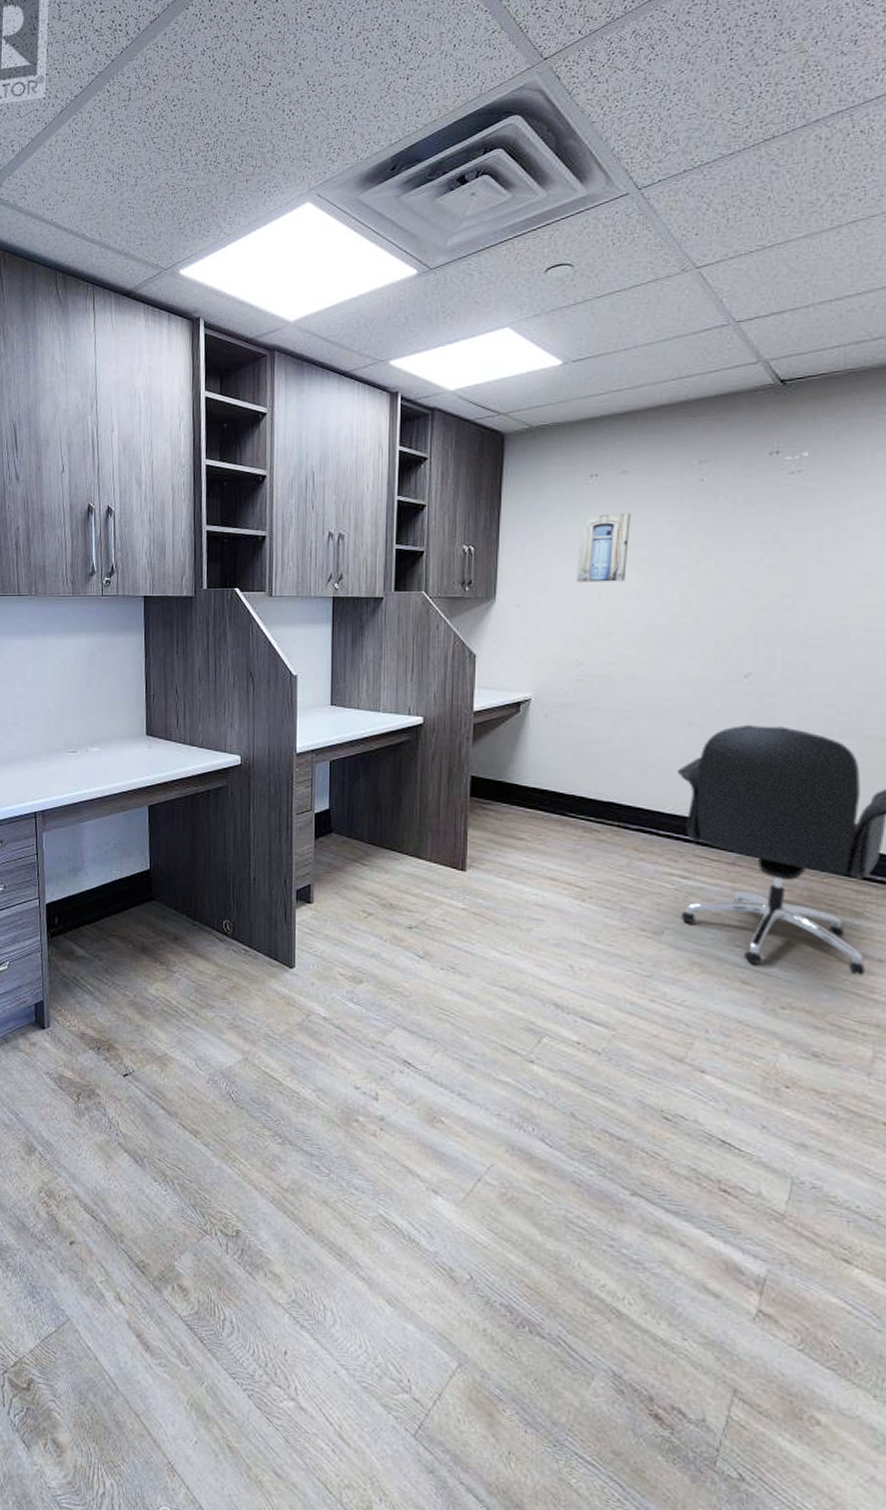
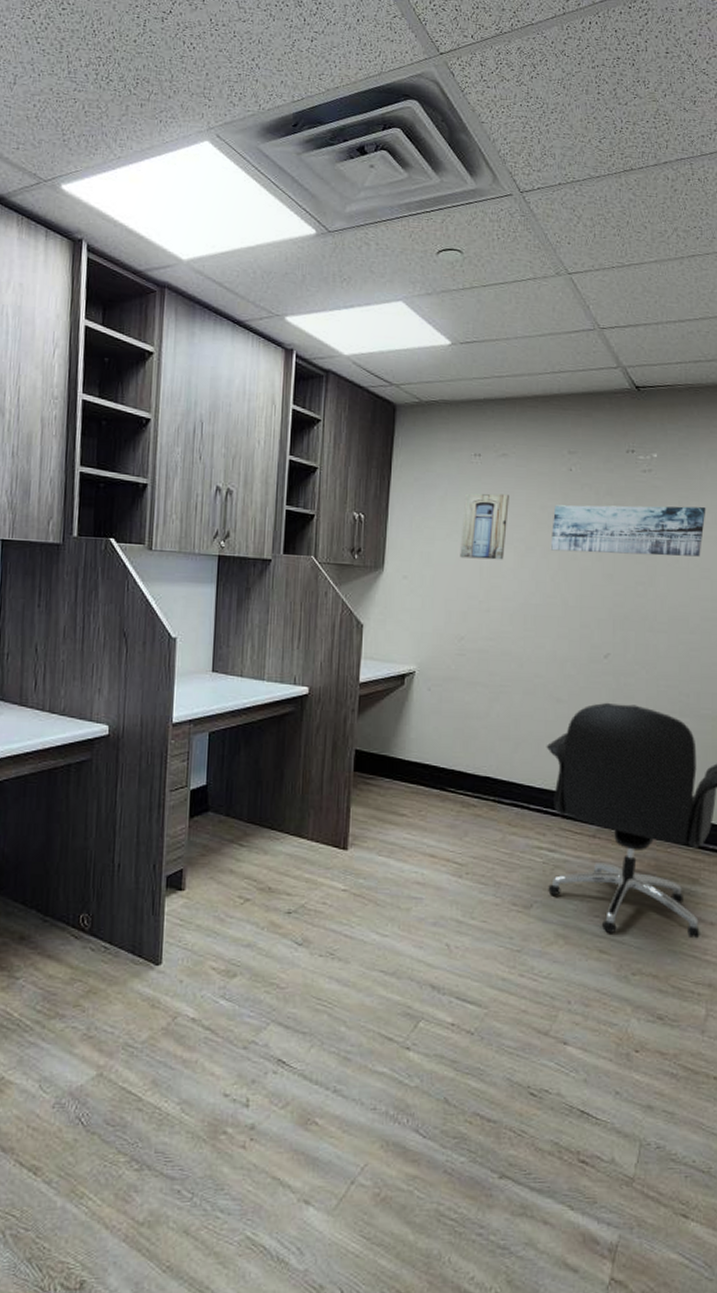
wall art: none [678,506,872,568] -> present [550,505,706,557]

